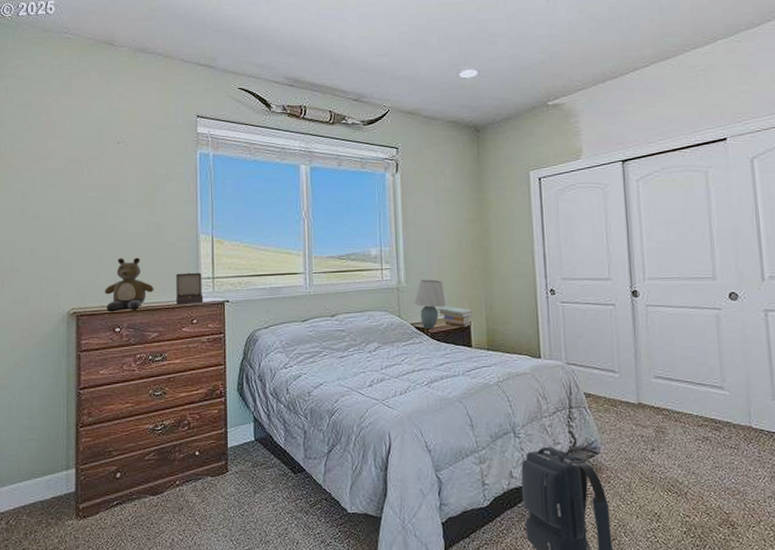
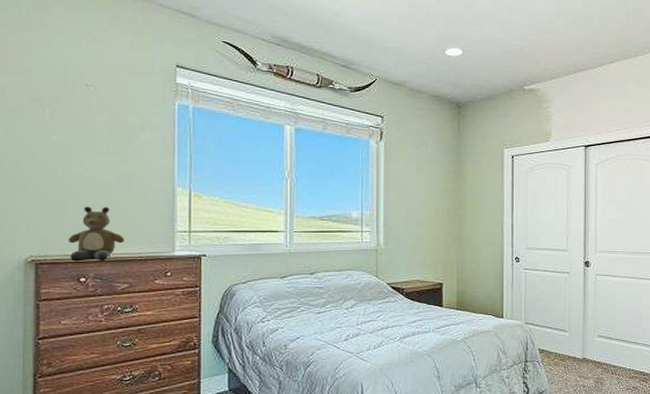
jewelry box: present [176,272,204,305] -> none [149,225,179,257]
table lamp: present [413,279,446,329] -> none [391,243,421,289]
books: present [437,306,472,327] -> none [412,268,445,288]

